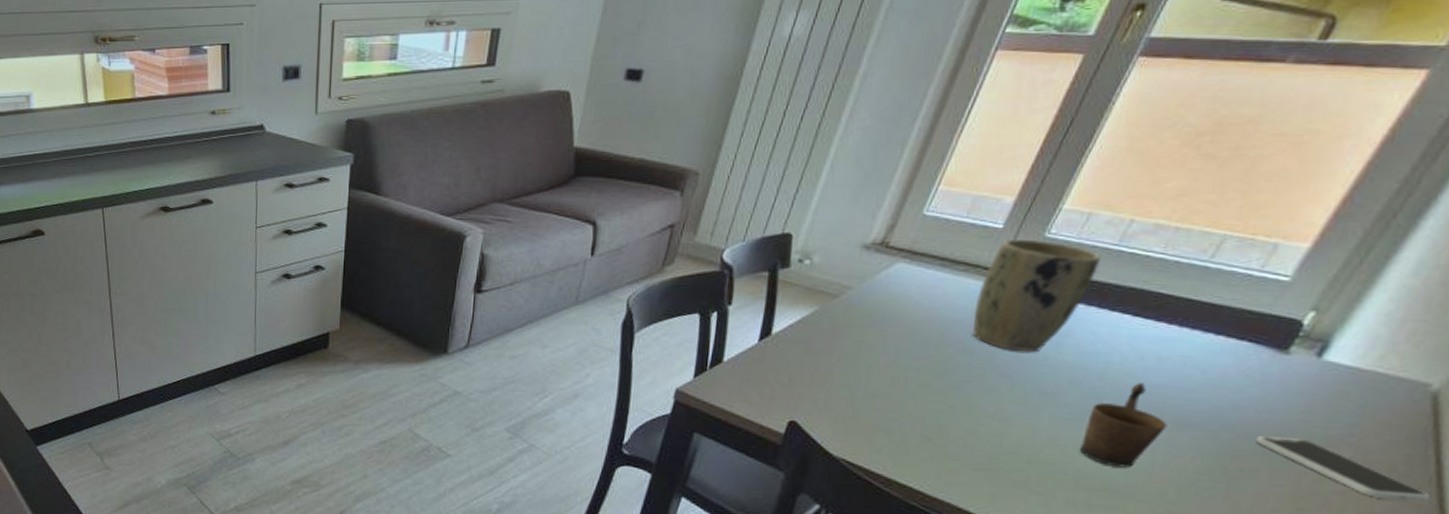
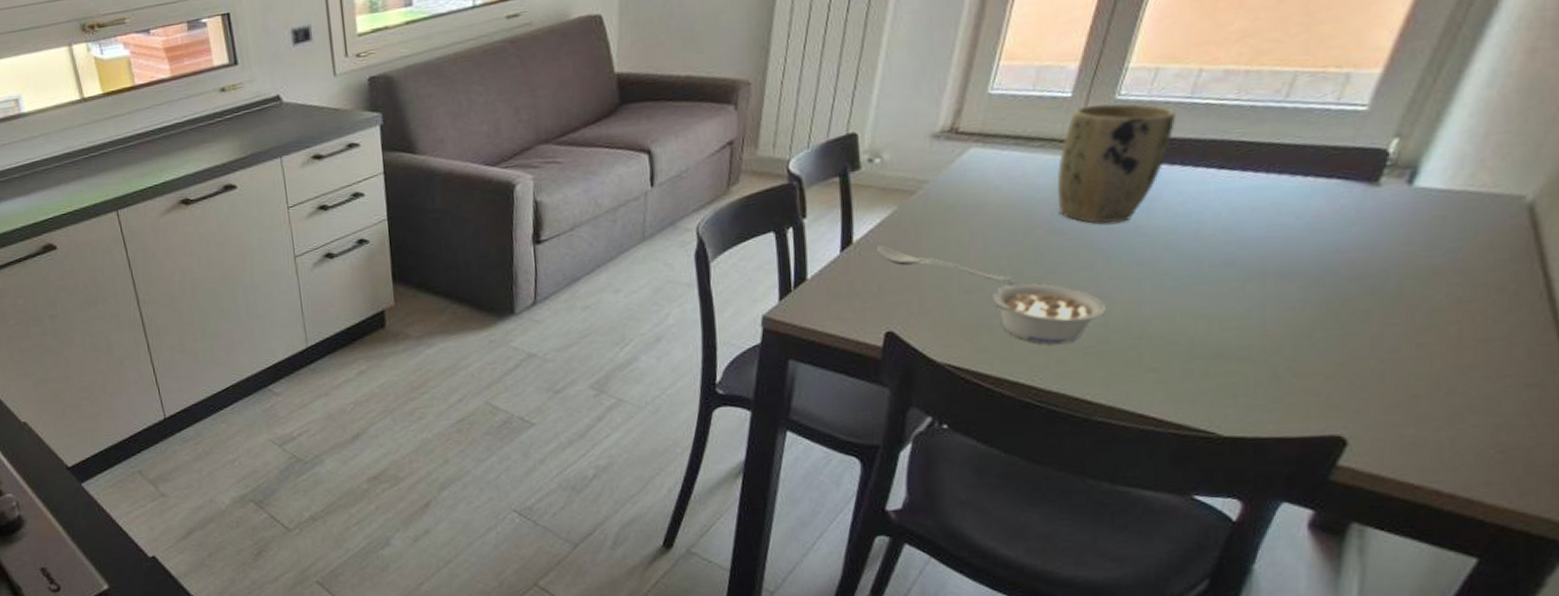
spoon: none [793,340,918,391] -> present [877,245,1013,282]
legume: none [895,394,1004,457] -> present [993,283,1107,345]
mug: present [1079,383,1168,468] -> none [1187,237,1272,330]
smartphone: present [1256,435,1430,501] -> none [1363,271,1543,322]

